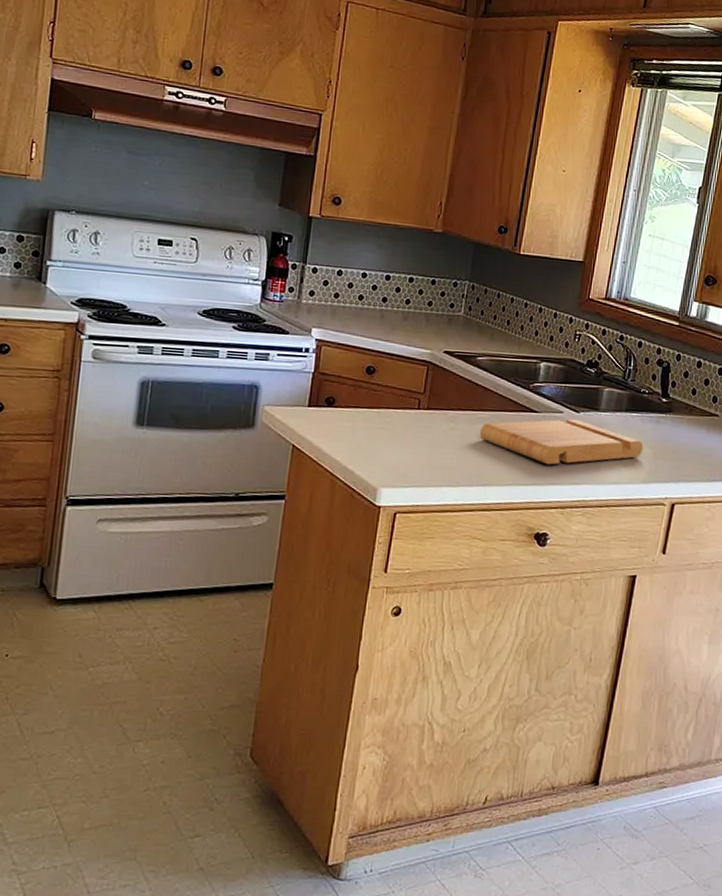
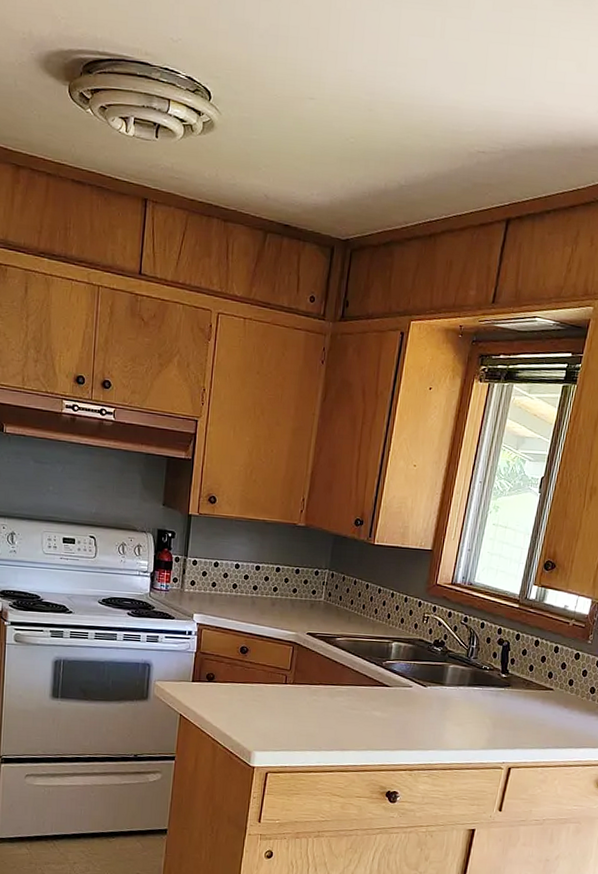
cutting board: present [480,419,644,465] -> none [339,692,484,733]

